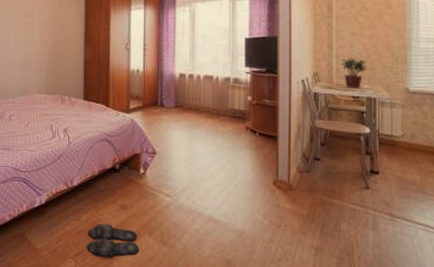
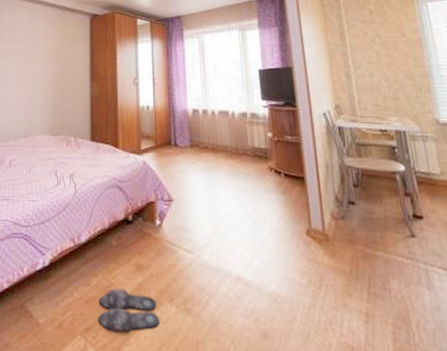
potted plant: present [341,57,368,88] -> none [362,87,392,121]

